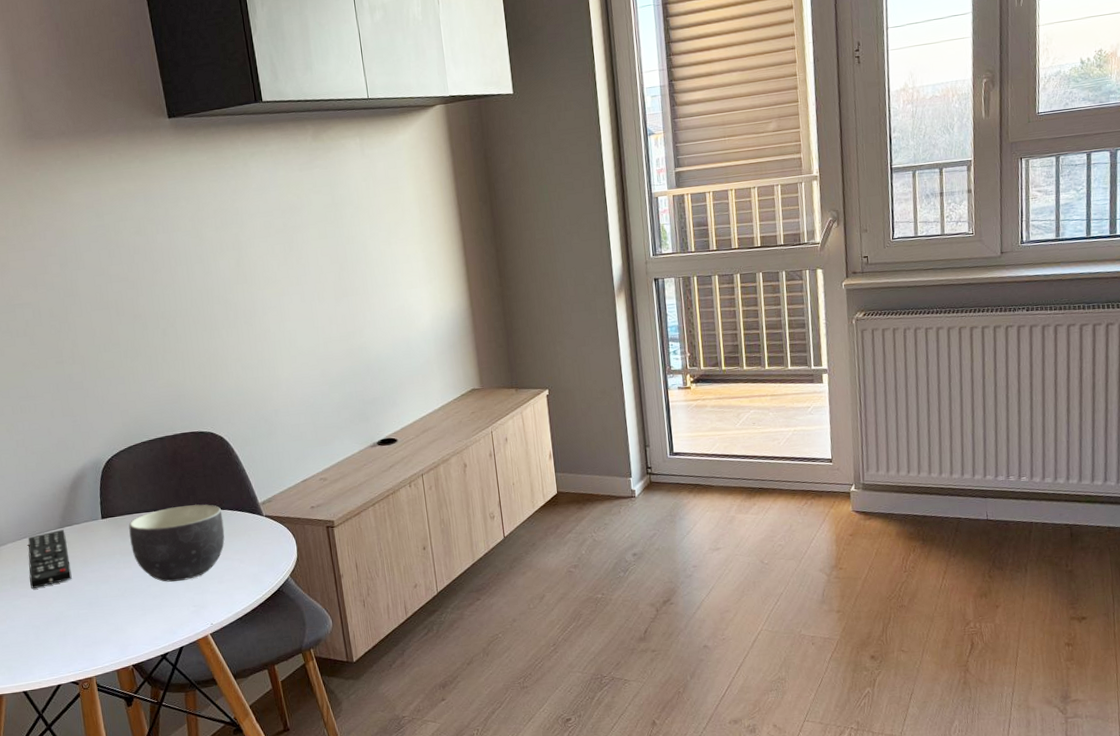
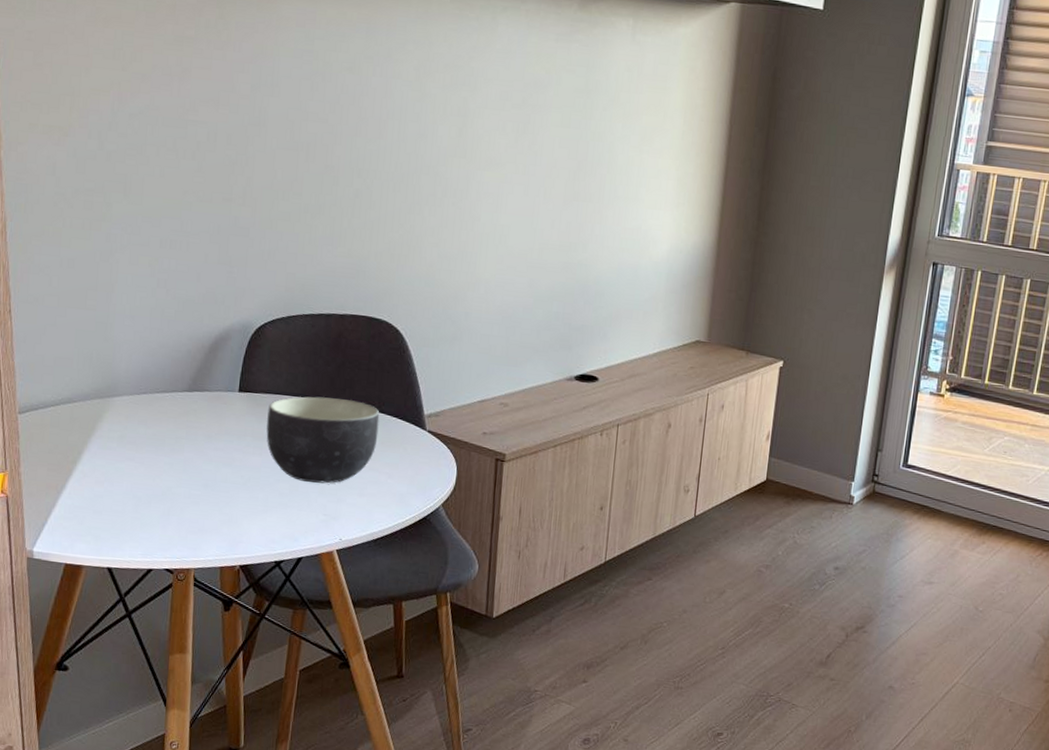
remote control: present [28,529,72,589] -> none [140,393,193,455]

